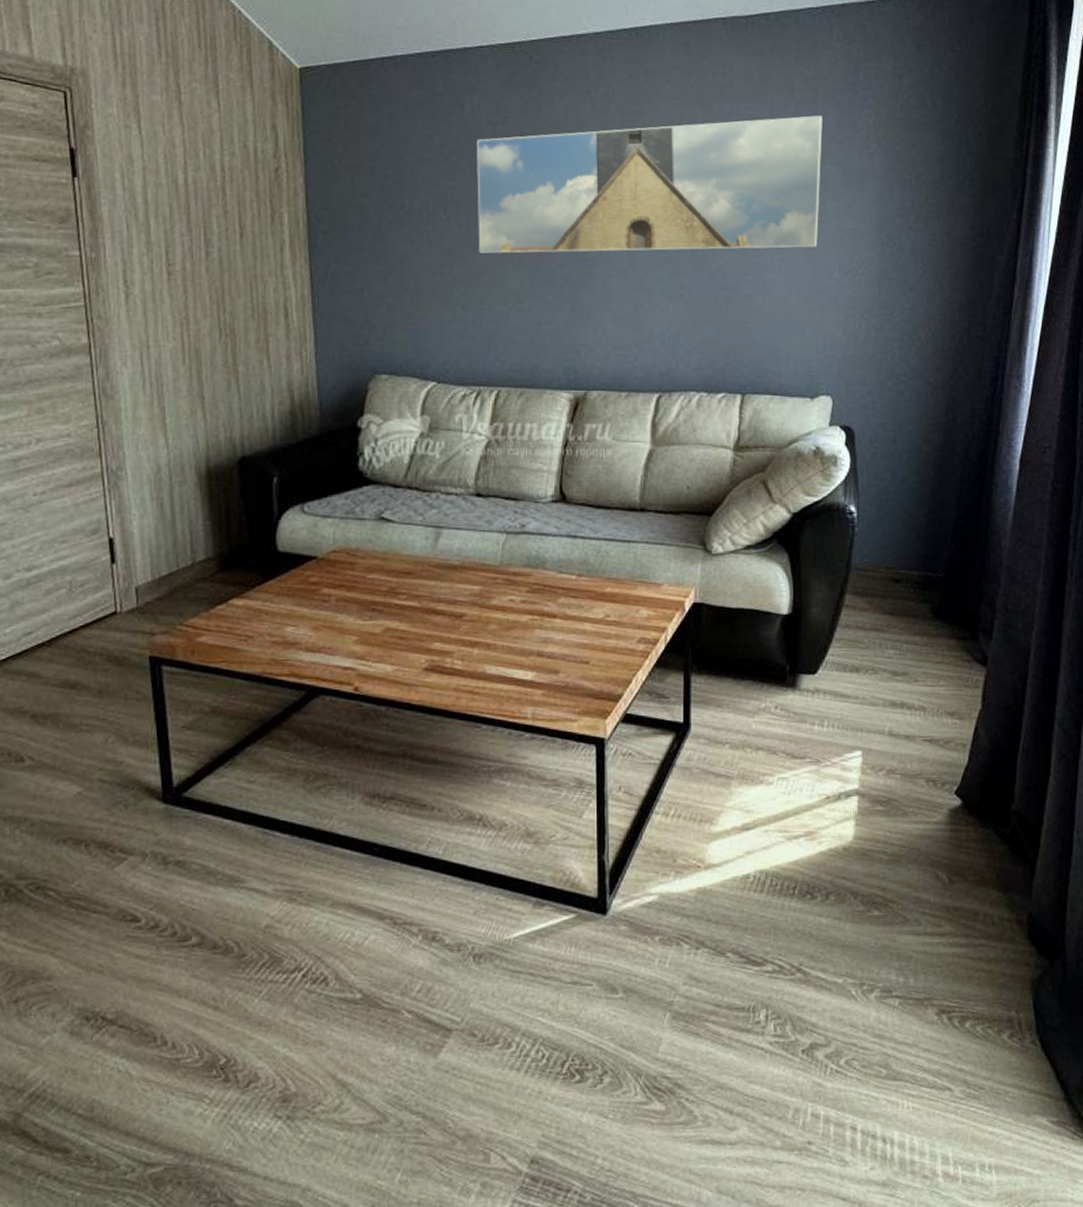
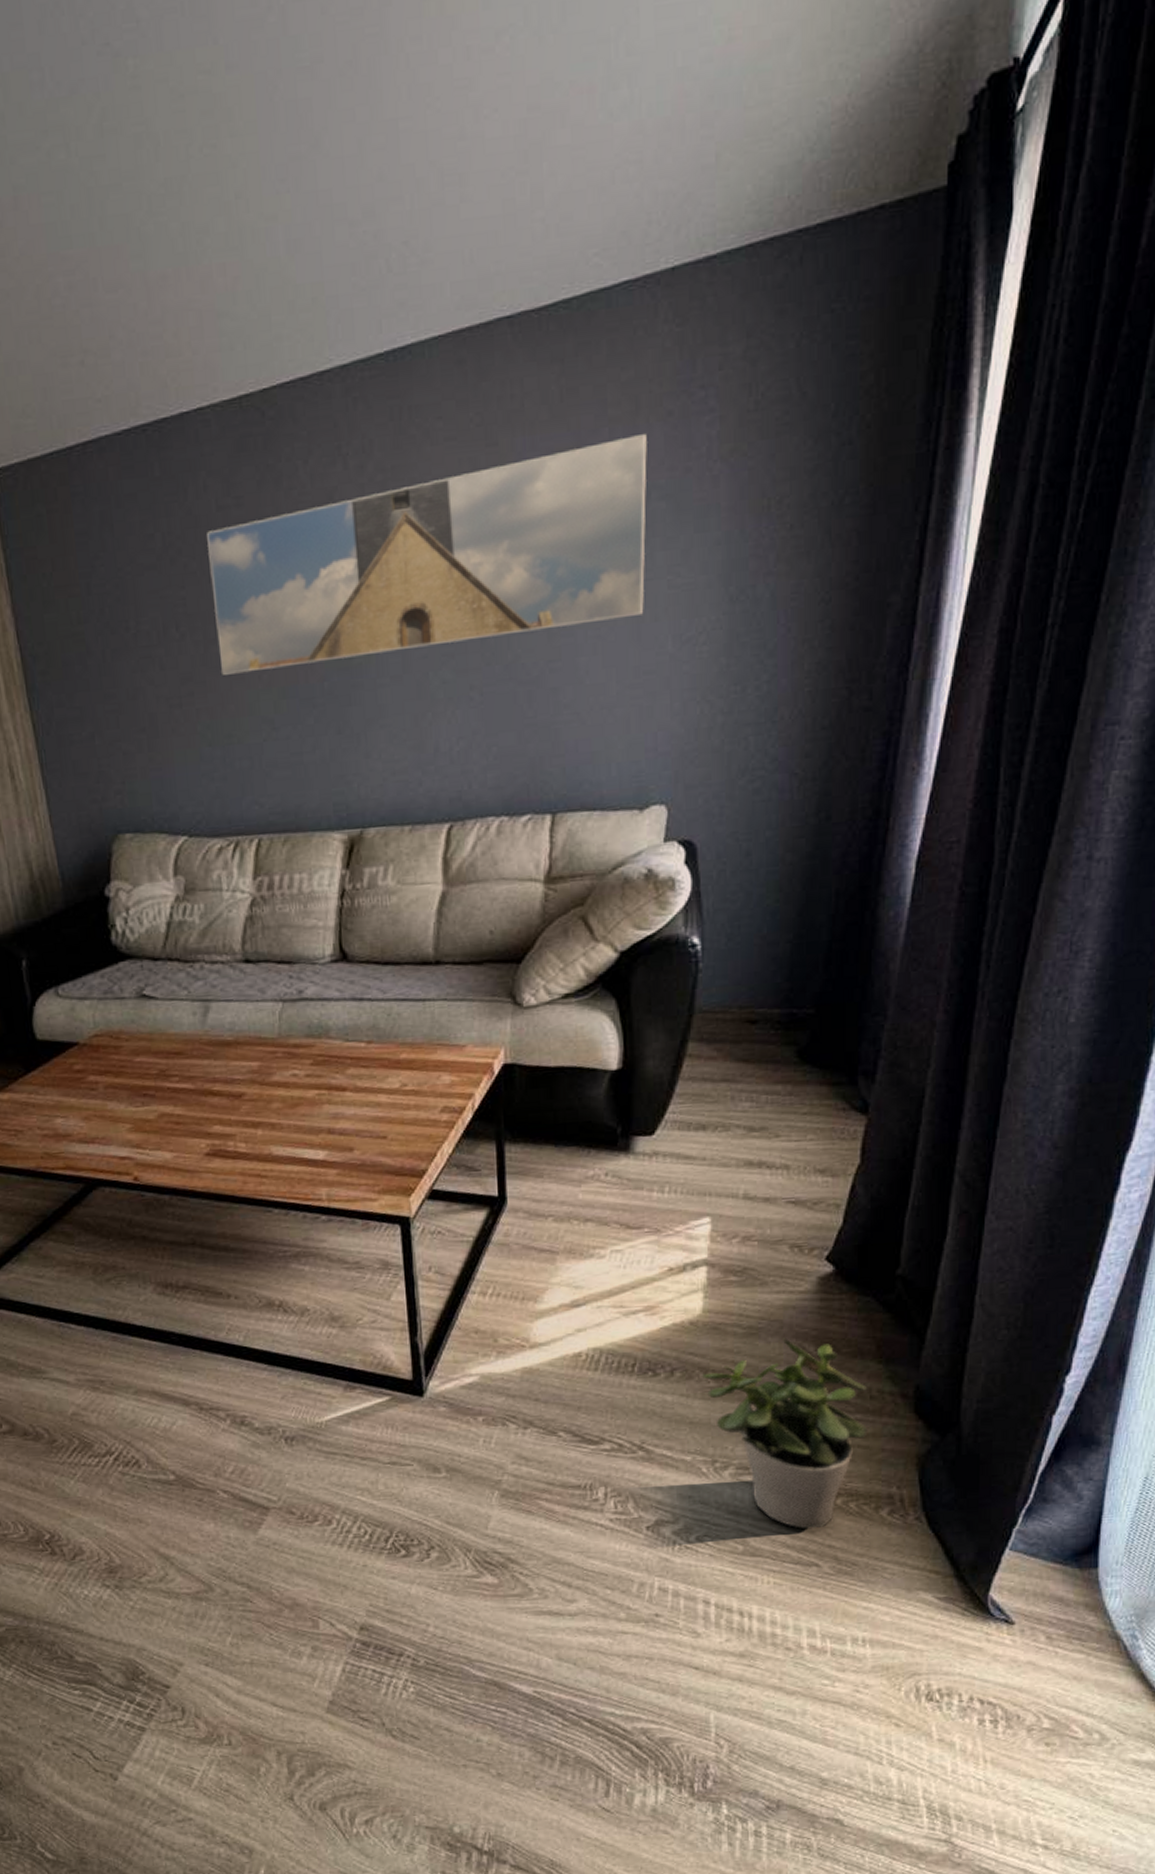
potted plant: none [852,865,991,1053] -> present [701,1338,868,1530]

